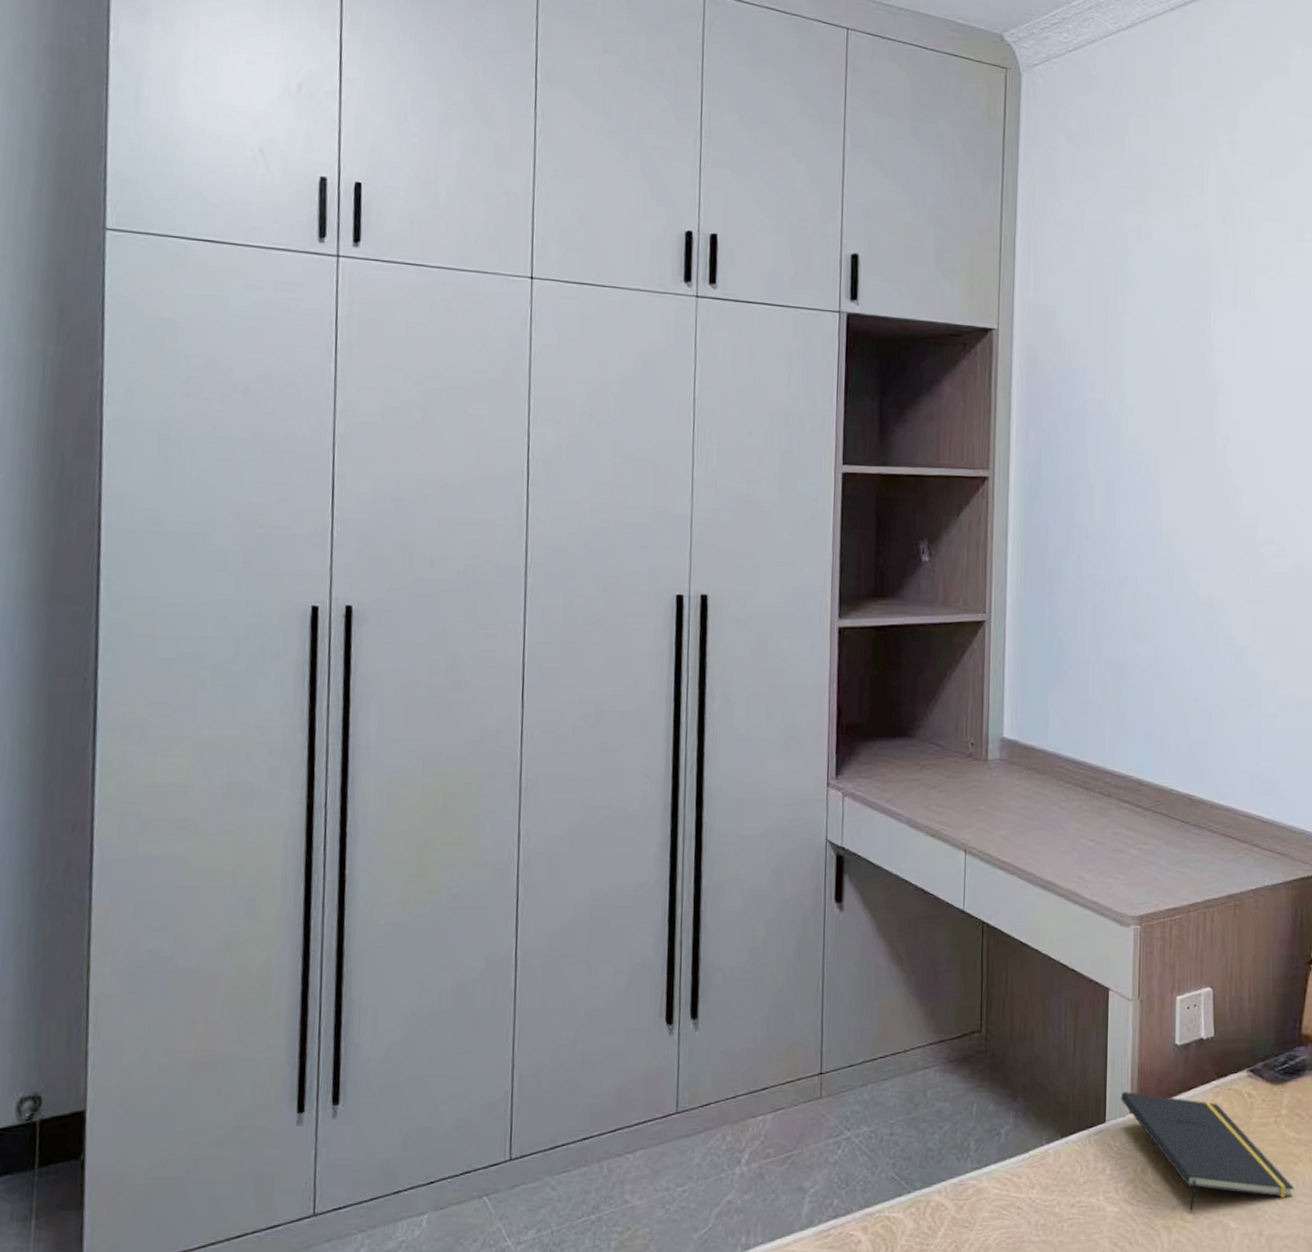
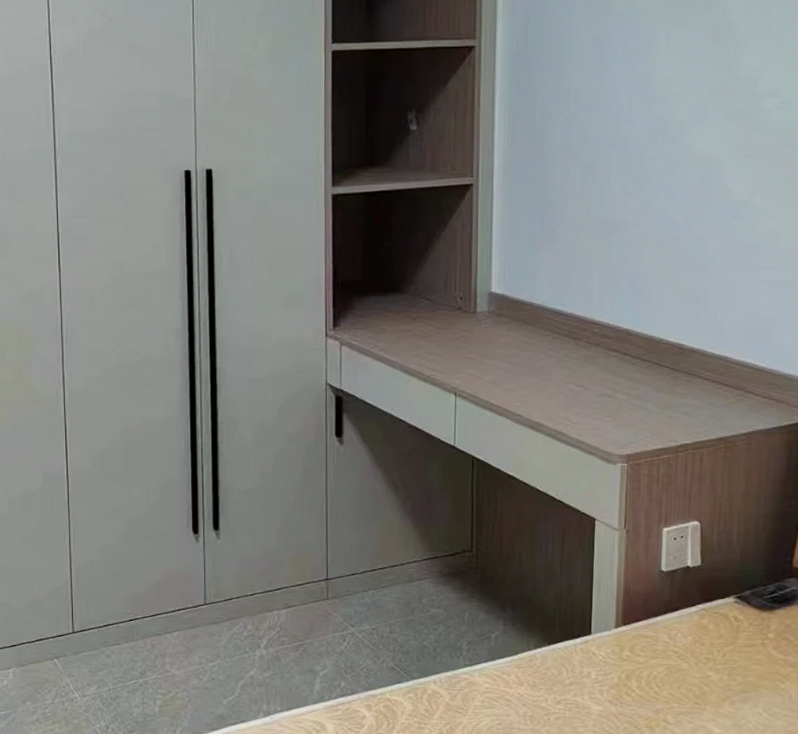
notepad: present [1120,1091,1295,1212] -> none [606,608,780,716]

